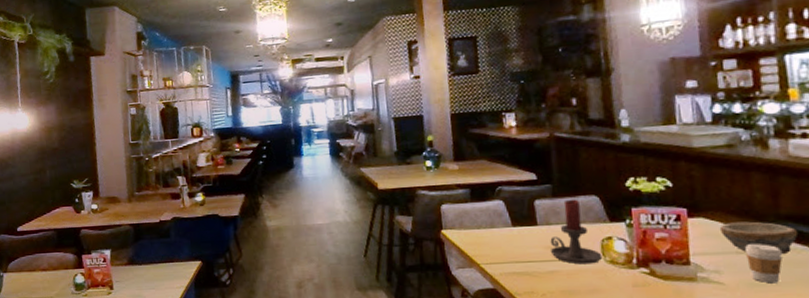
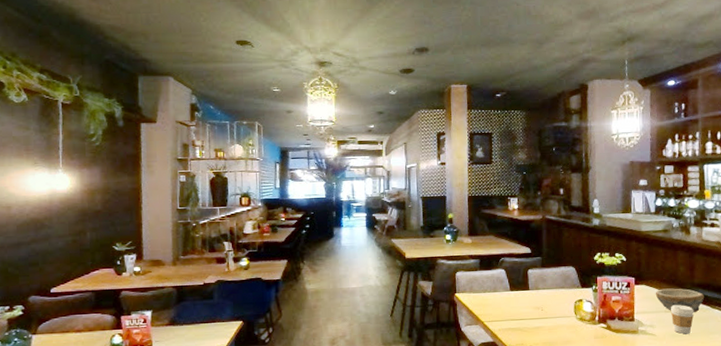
candle holder: present [550,199,603,265] -> none [538,269,575,321]

